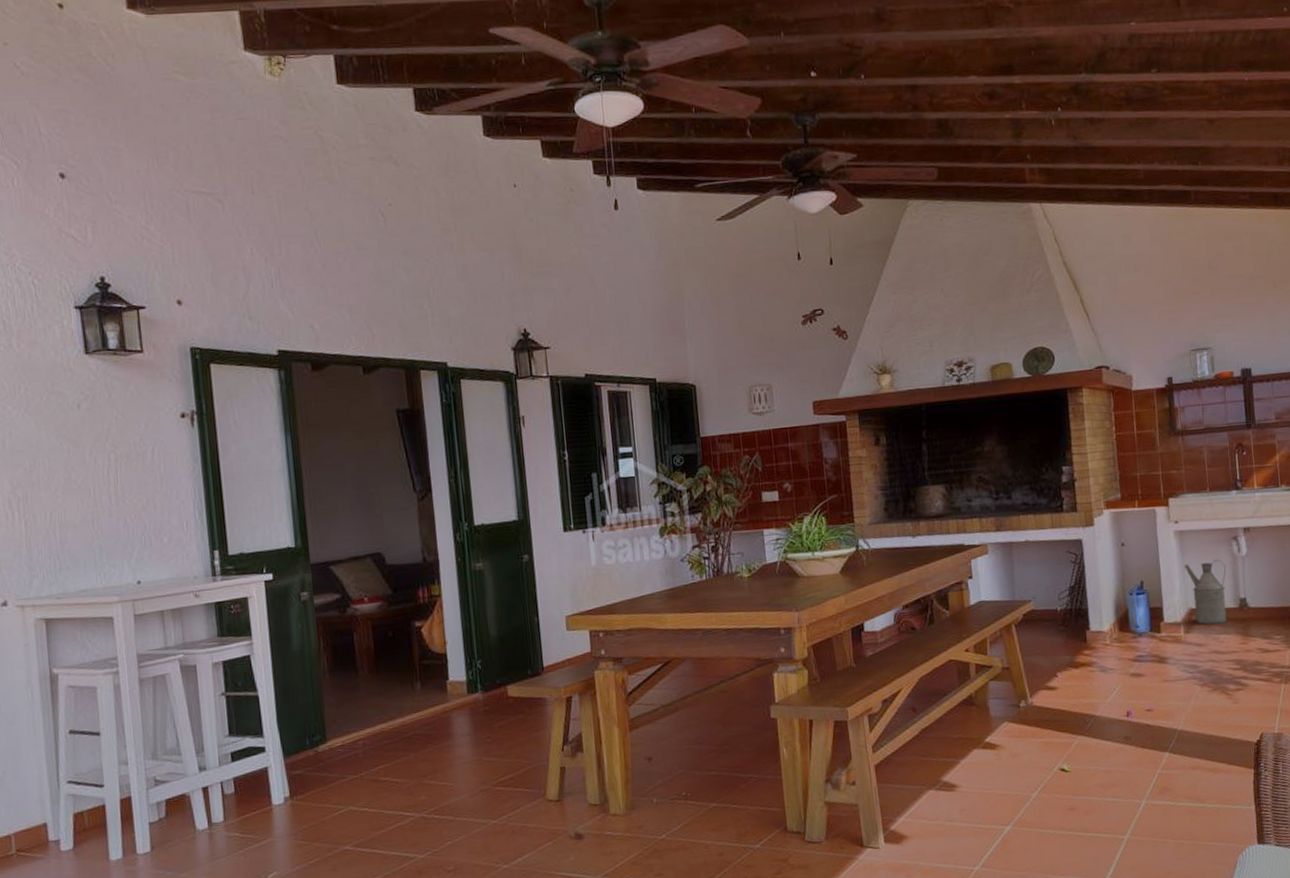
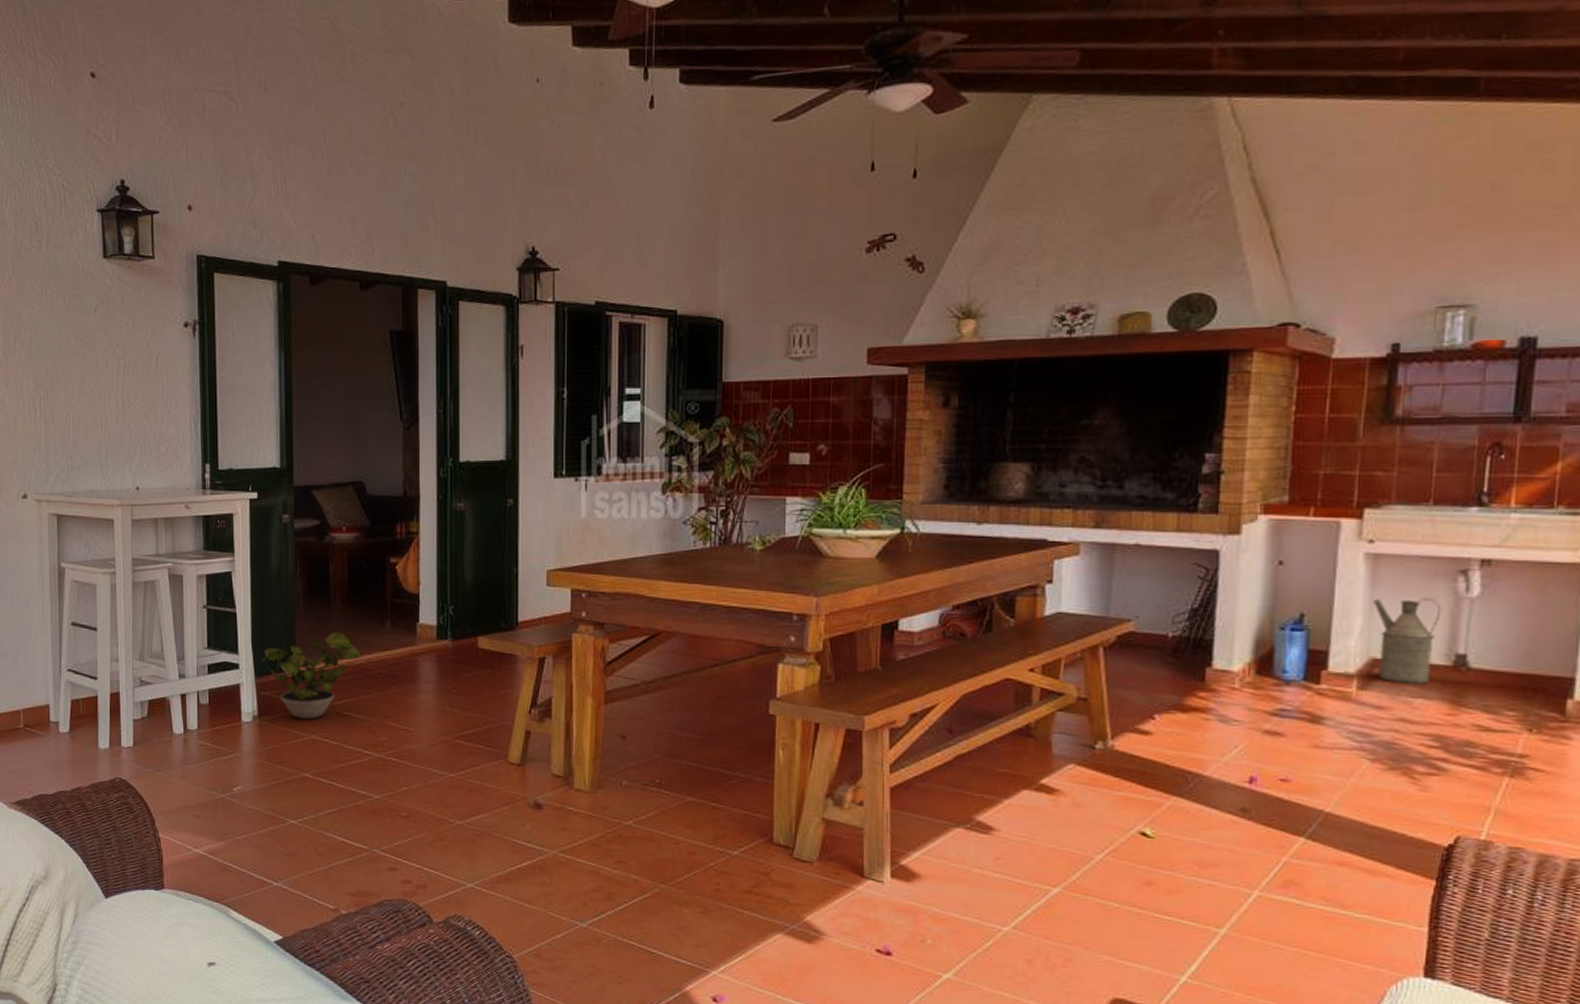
potted plant: none [290,700,395,793] -> present [262,632,362,720]

